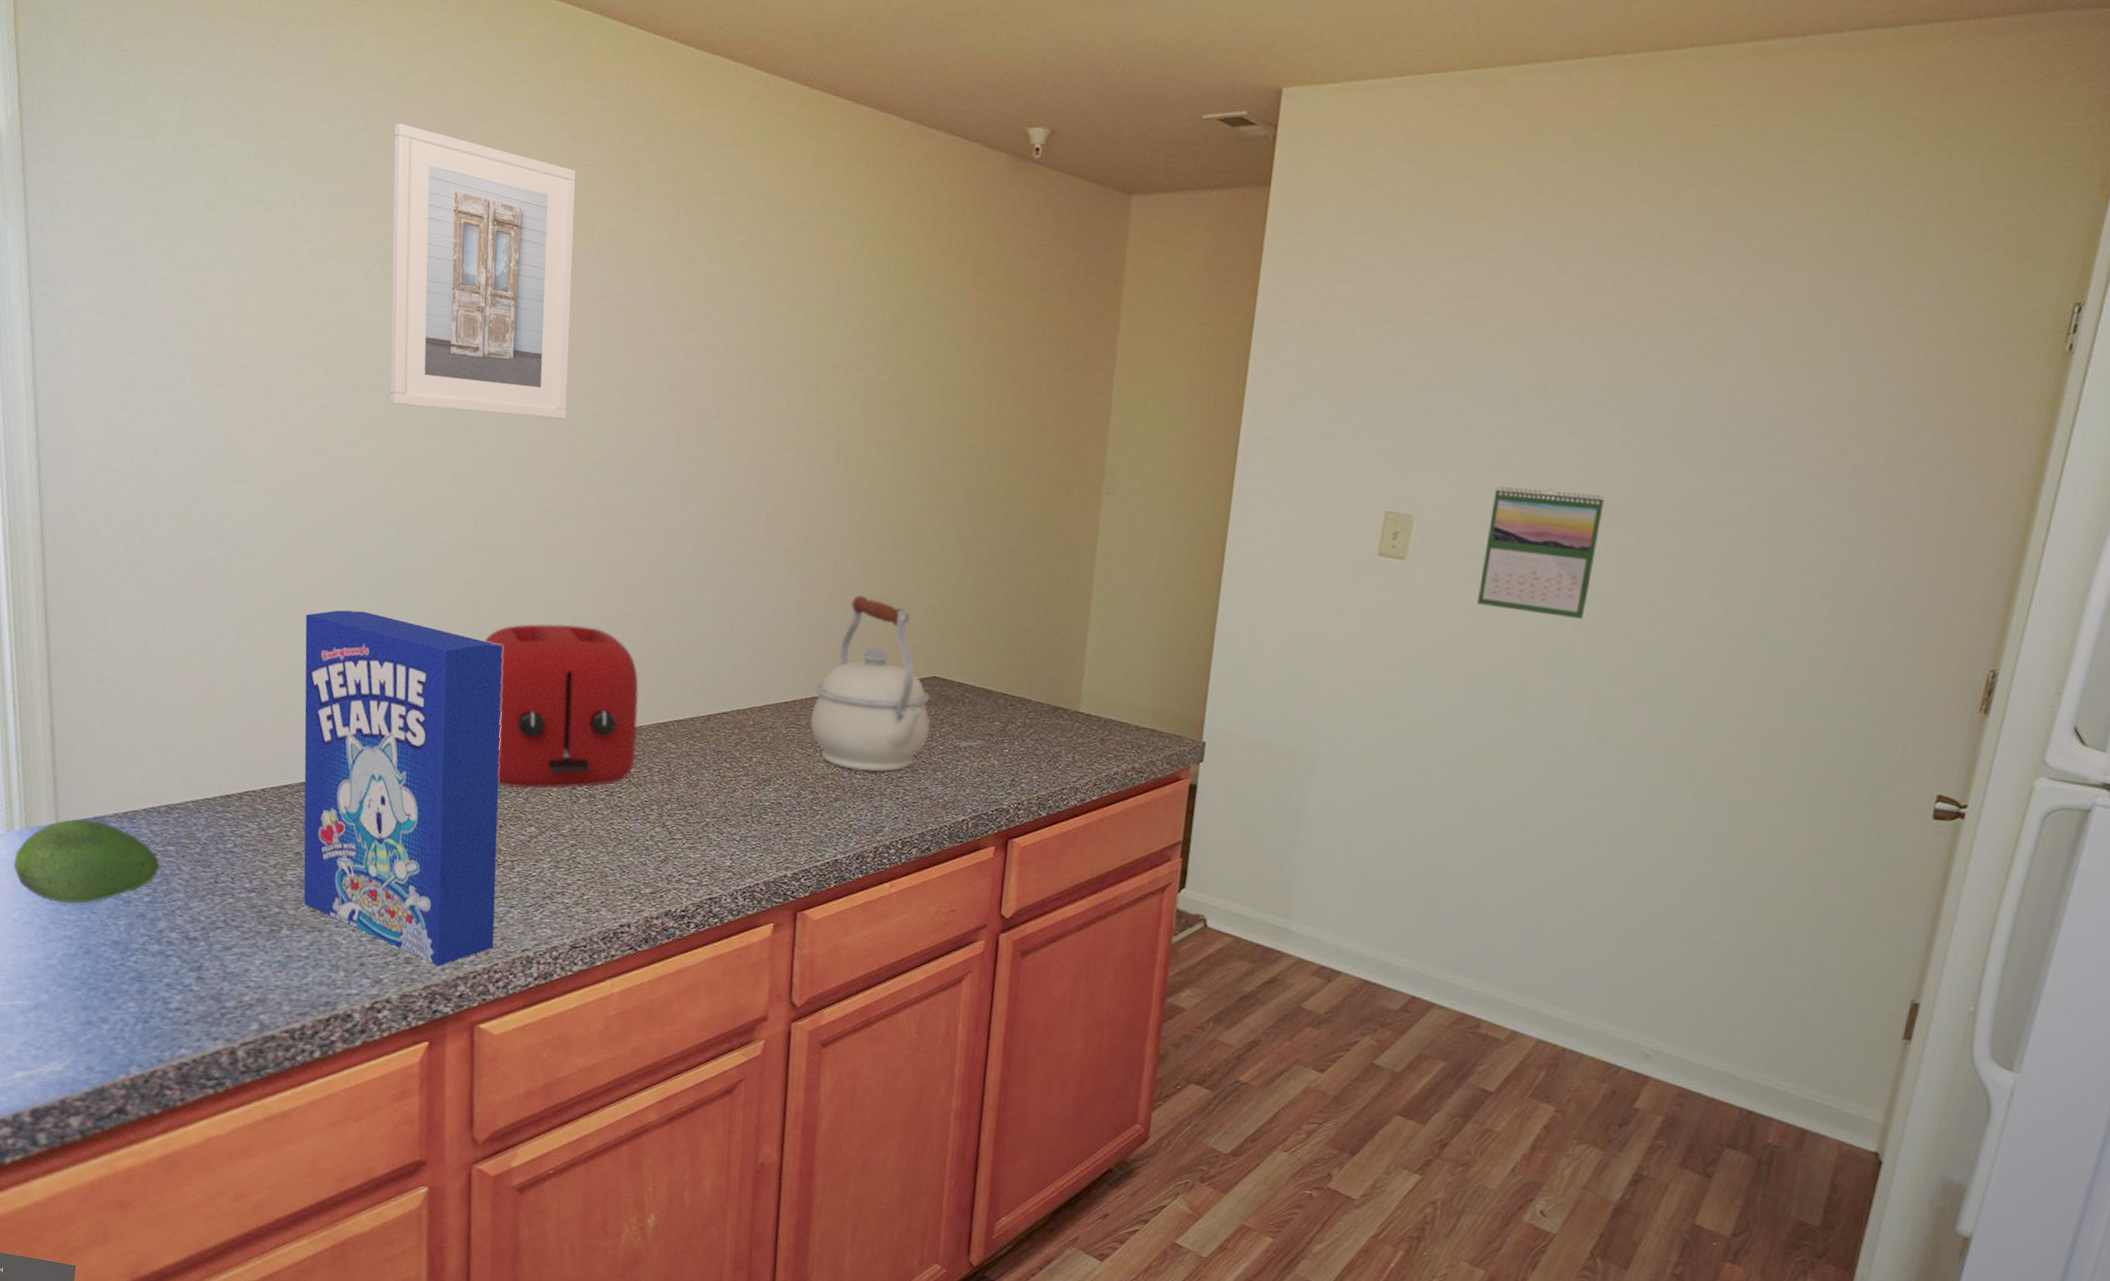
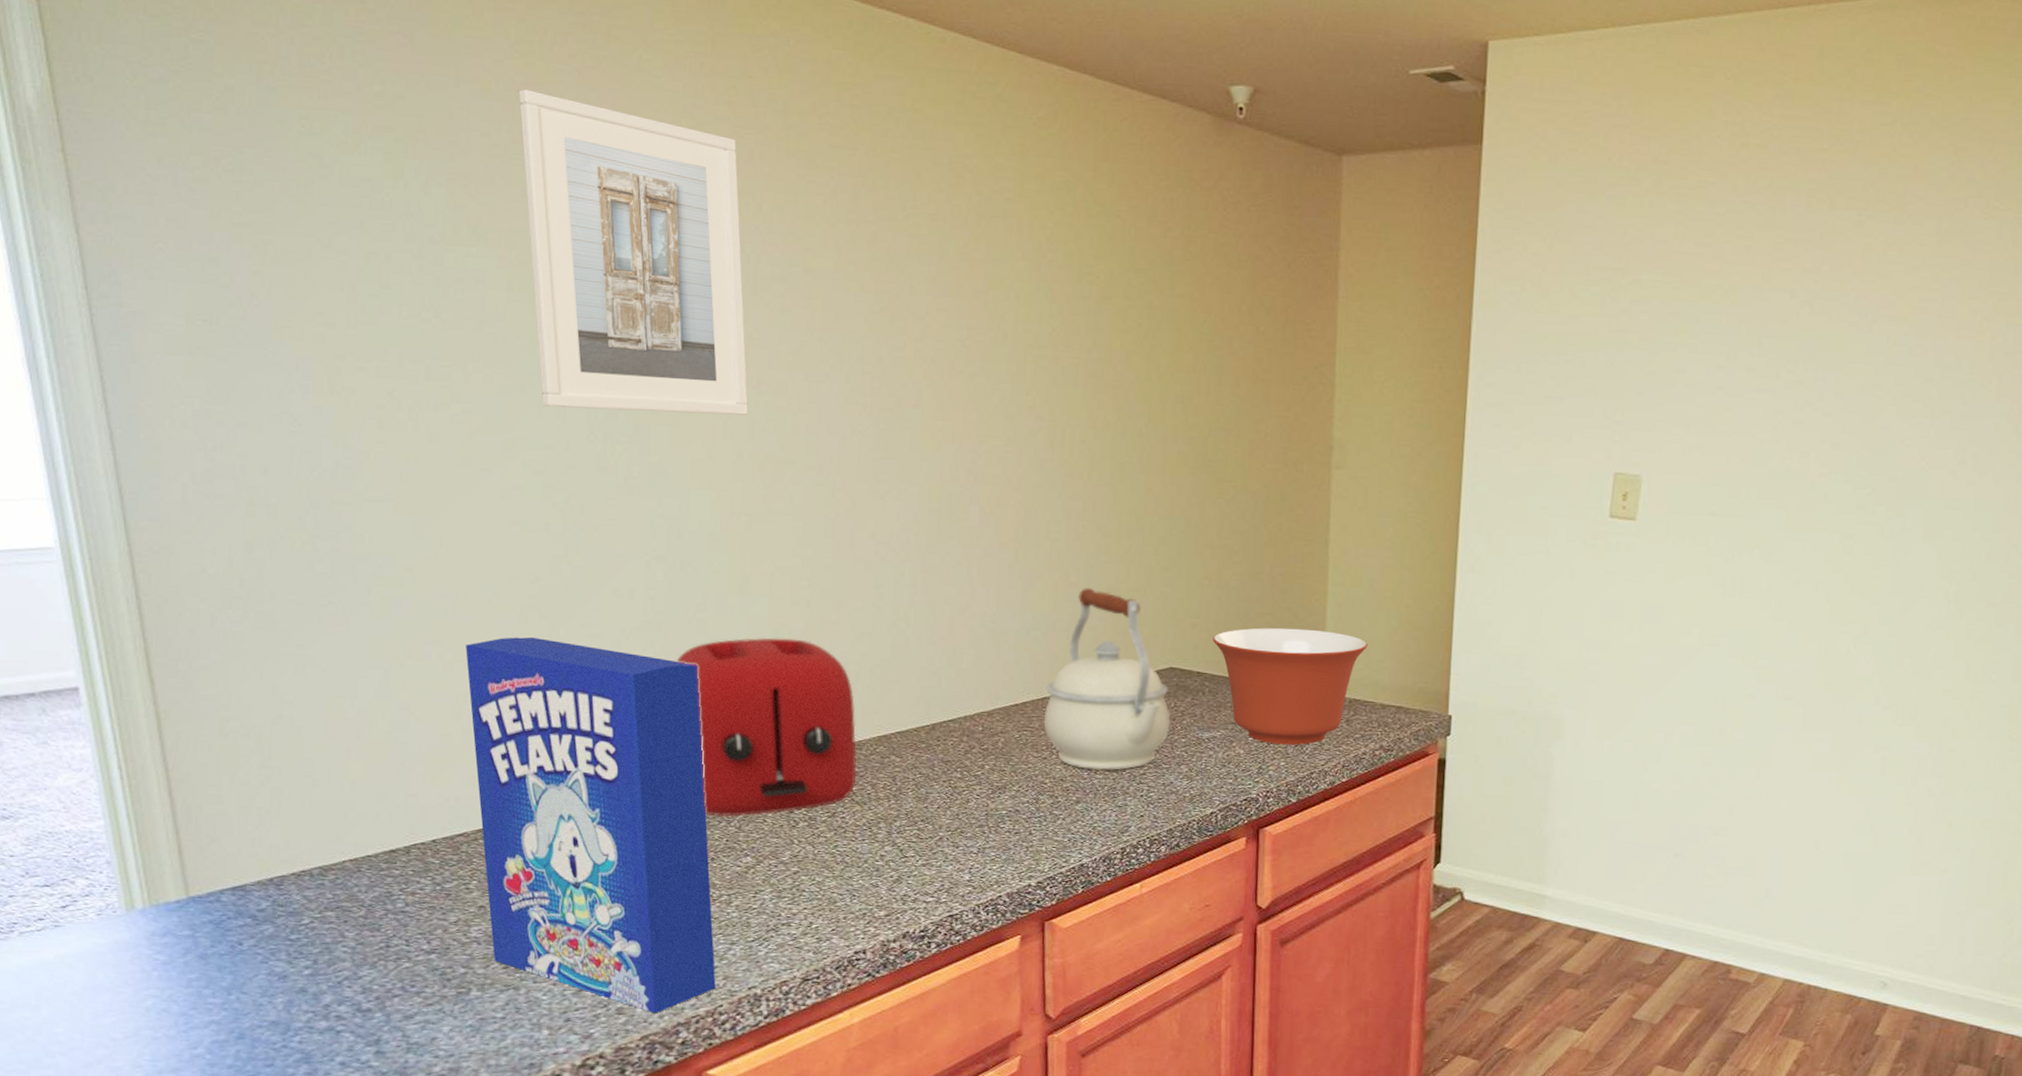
fruit: present [13,818,160,904] -> none [138,889,318,986]
mixing bowl: none [975,643,1126,761] -> present [1212,627,1368,745]
calendar: present [1477,486,1605,619] -> none [1707,442,1822,569]

